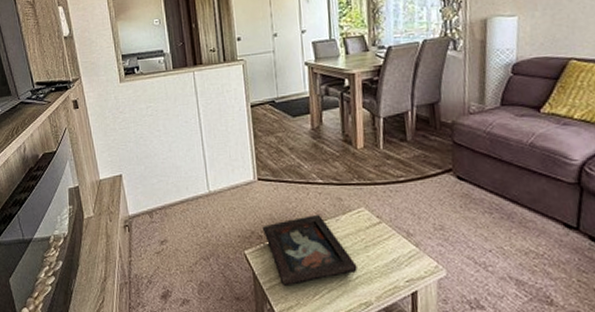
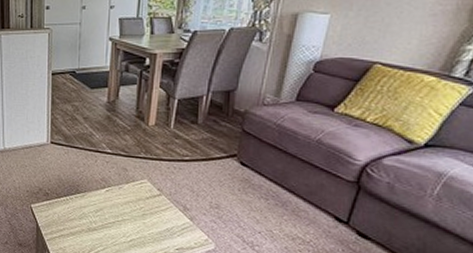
decorative tray: present [261,215,357,287] -> none [49,181,133,240]

